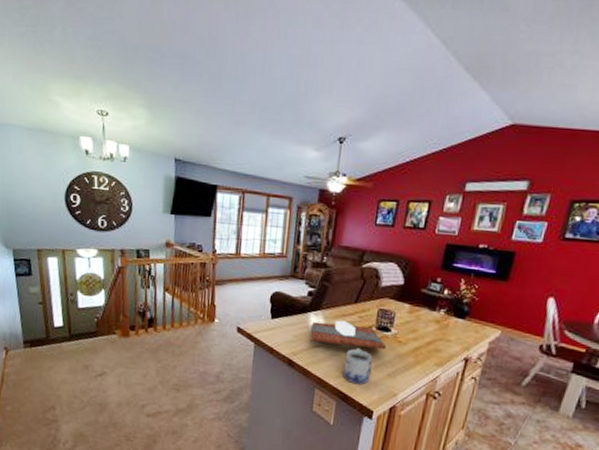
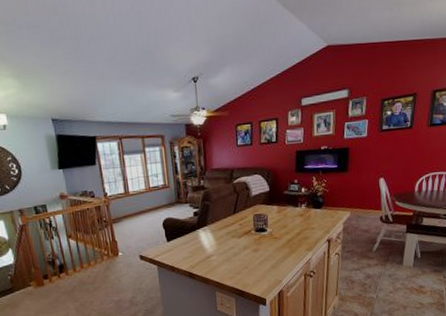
cutting board: present [309,320,387,350] -> none [202,230,266,253]
mug: present [342,348,372,385] -> none [234,250,258,281]

